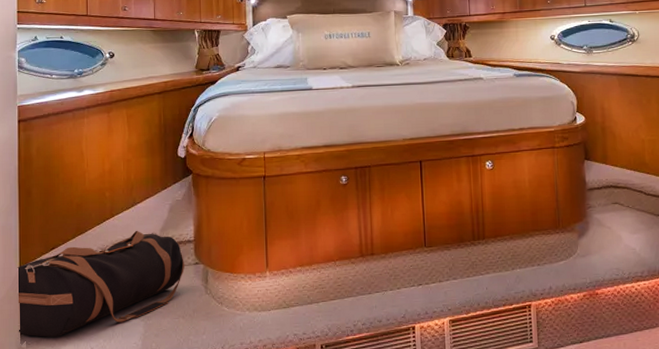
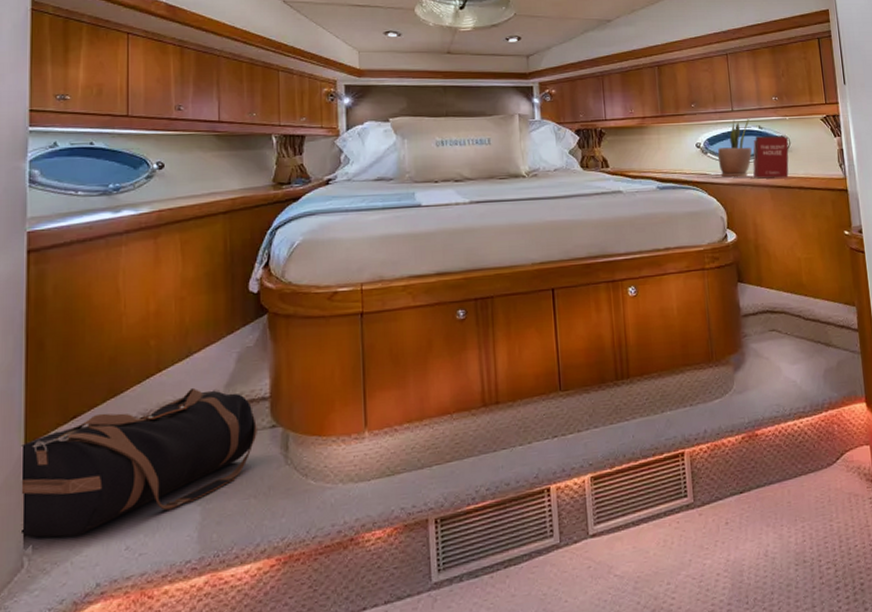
potted plant: none [570,11,603,67] -> present [717,117,752,178]
books: none [603,28,638,68] -> present [753,135,789,179]

